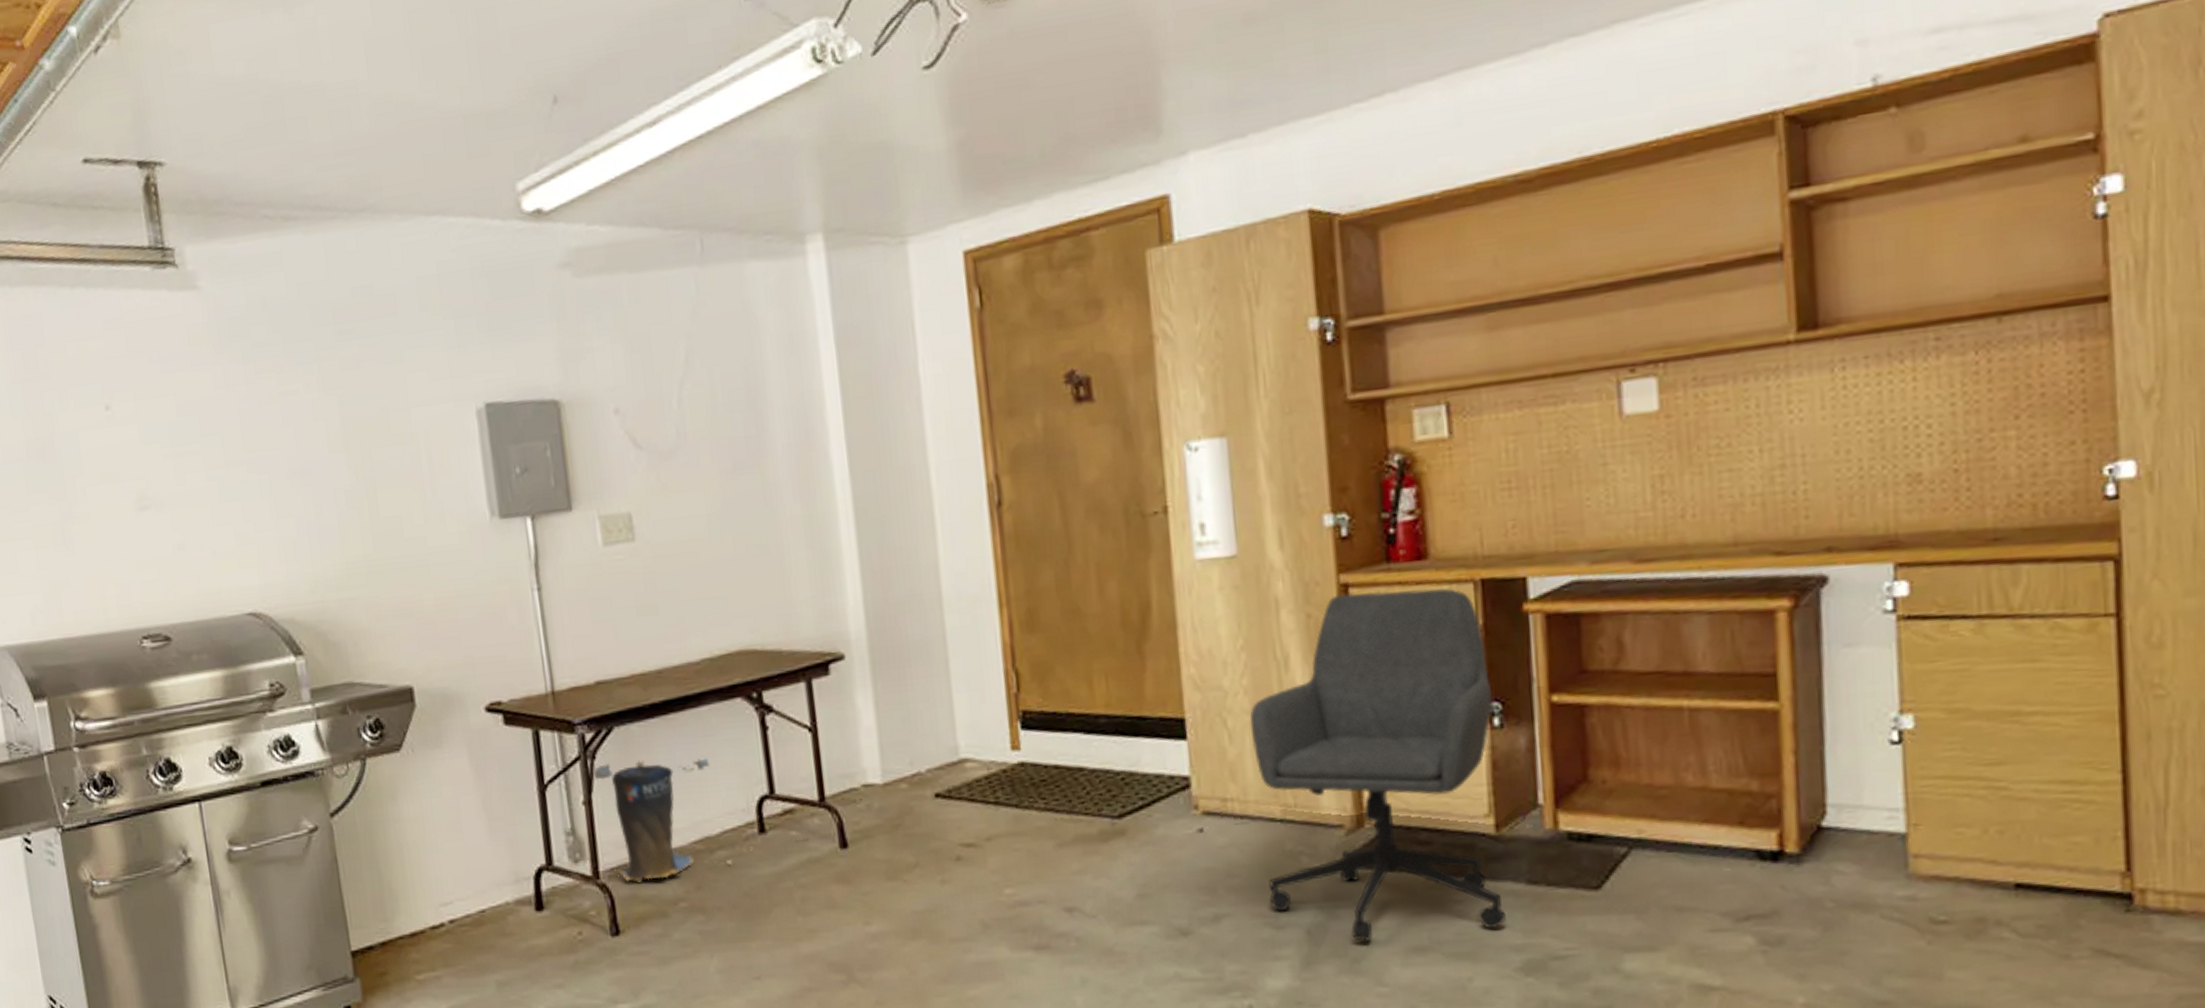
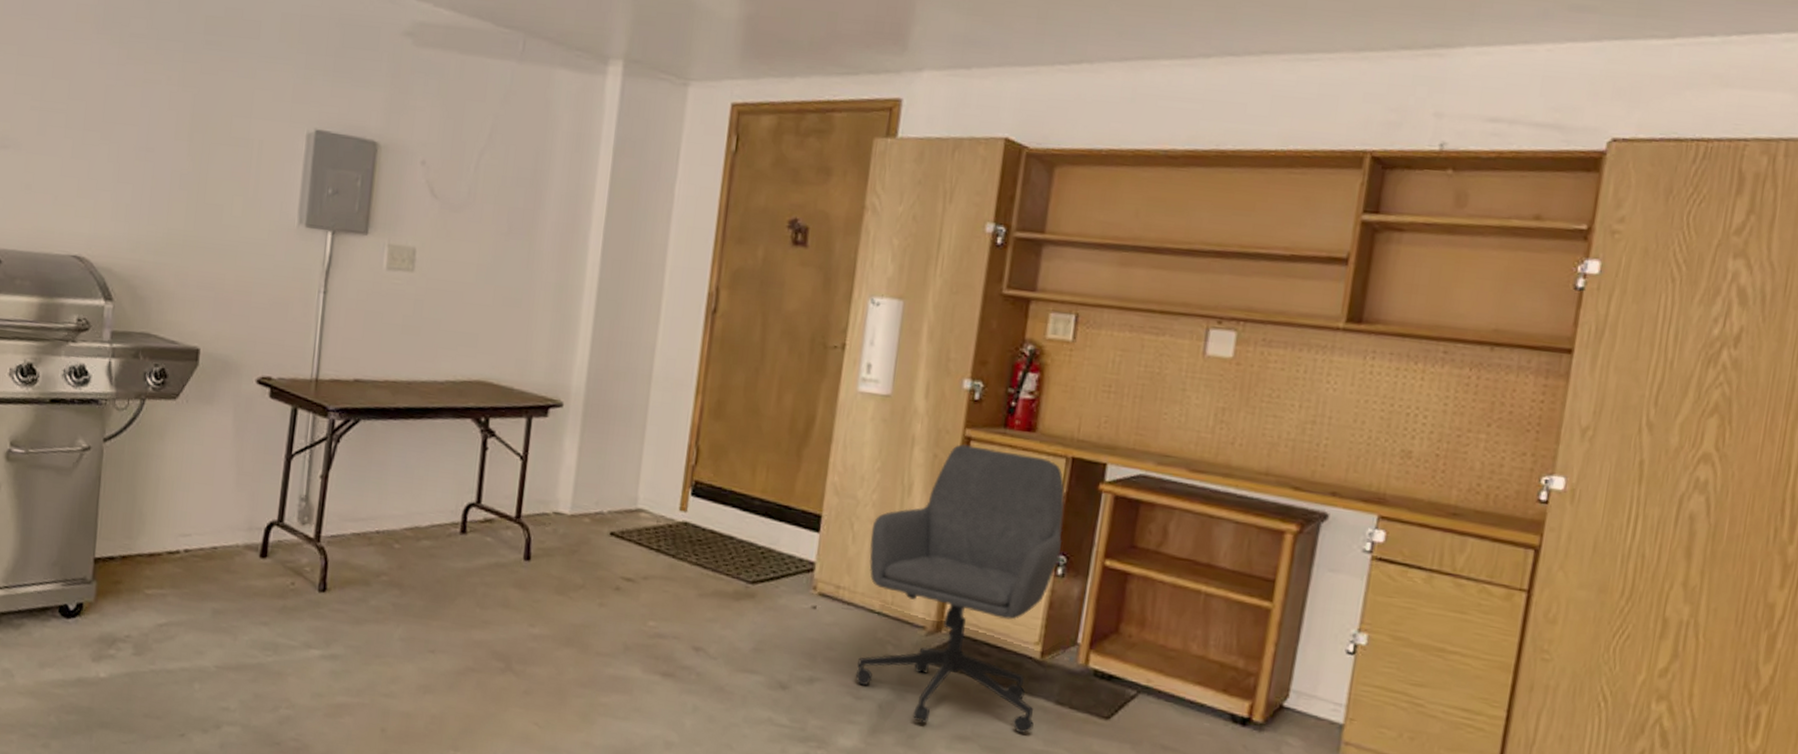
trash can: present [568,758,809,882] -> none [311,448,500,554]

